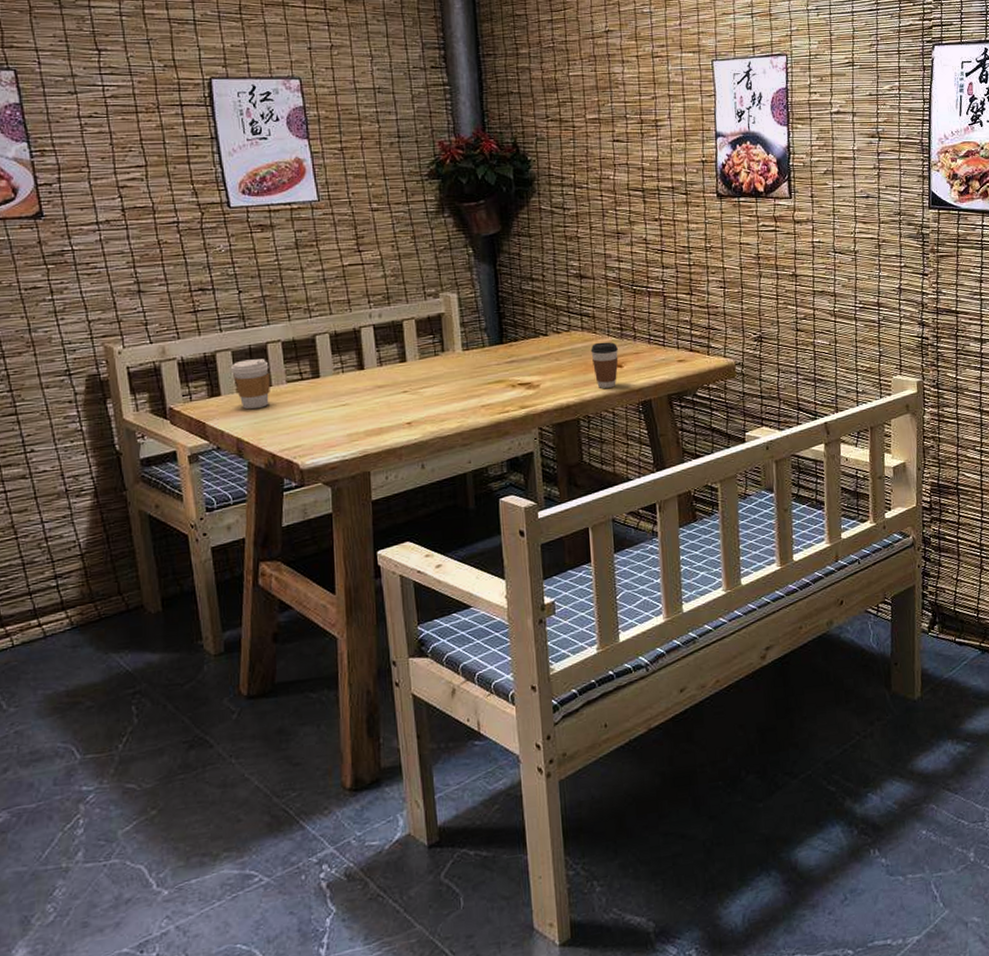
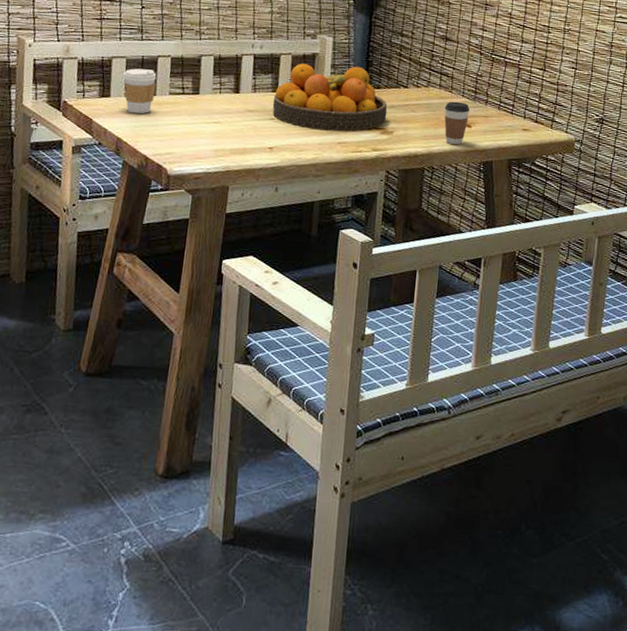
fruit bowl: none [402,320,530,396] -> present [272,63,387,132]

